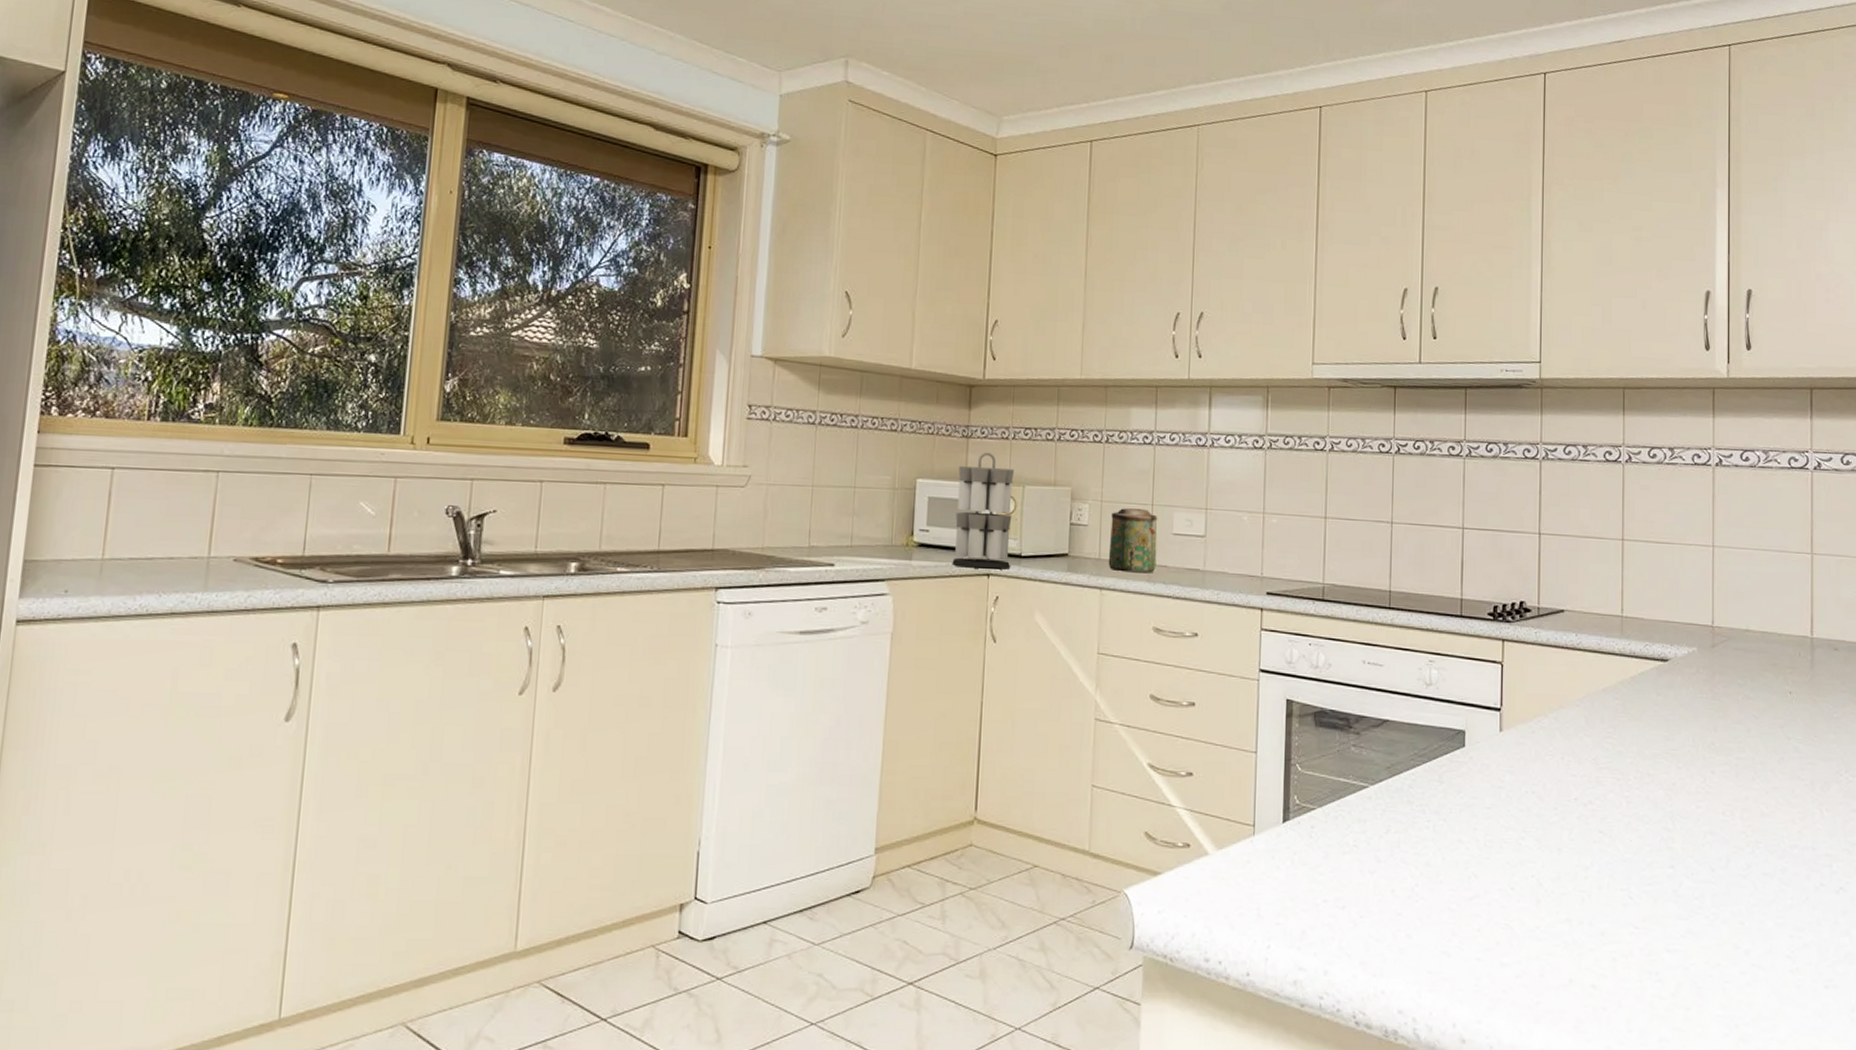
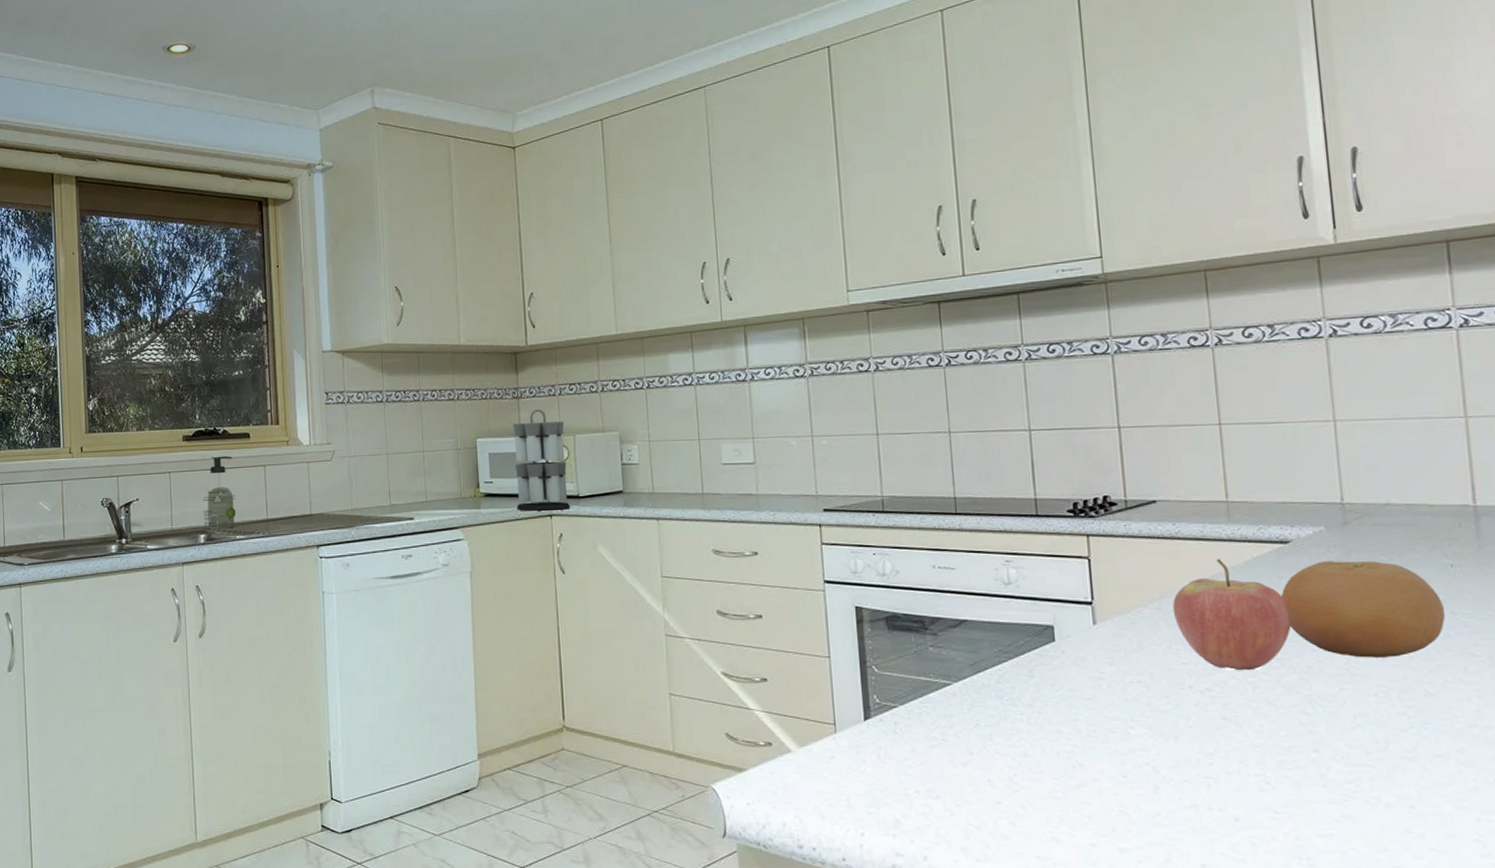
soap dispenser: none [577,467,625,560] -> present [202,455,236,531]
canister: present [1108,508,1158,573] -> none [660,444,709,503]
fruit: none [1568,672,1664,786] -> present [1172,559,1292,671]
fruit: none [1657,681,1781,778] -> present [1280,561,1445,658]

